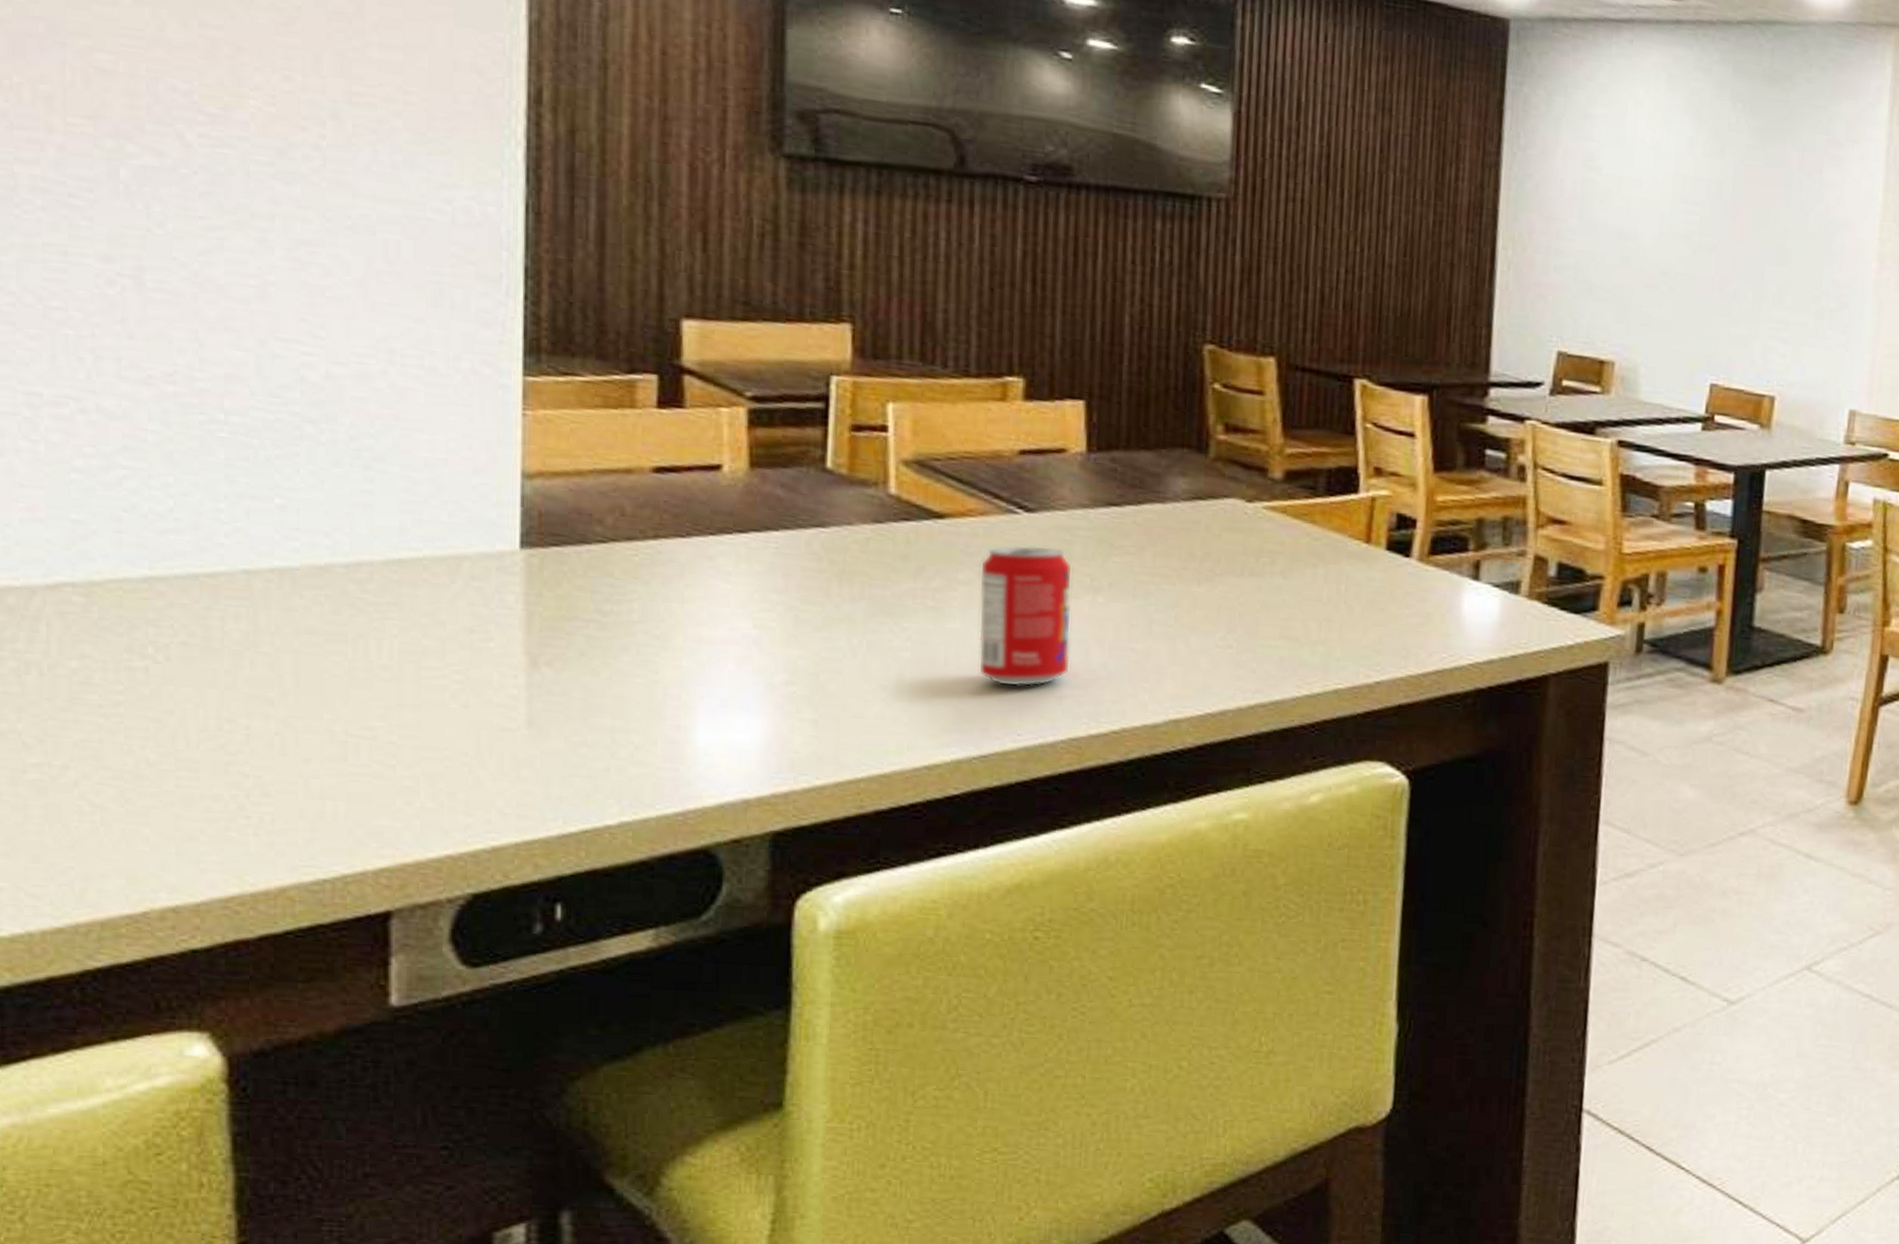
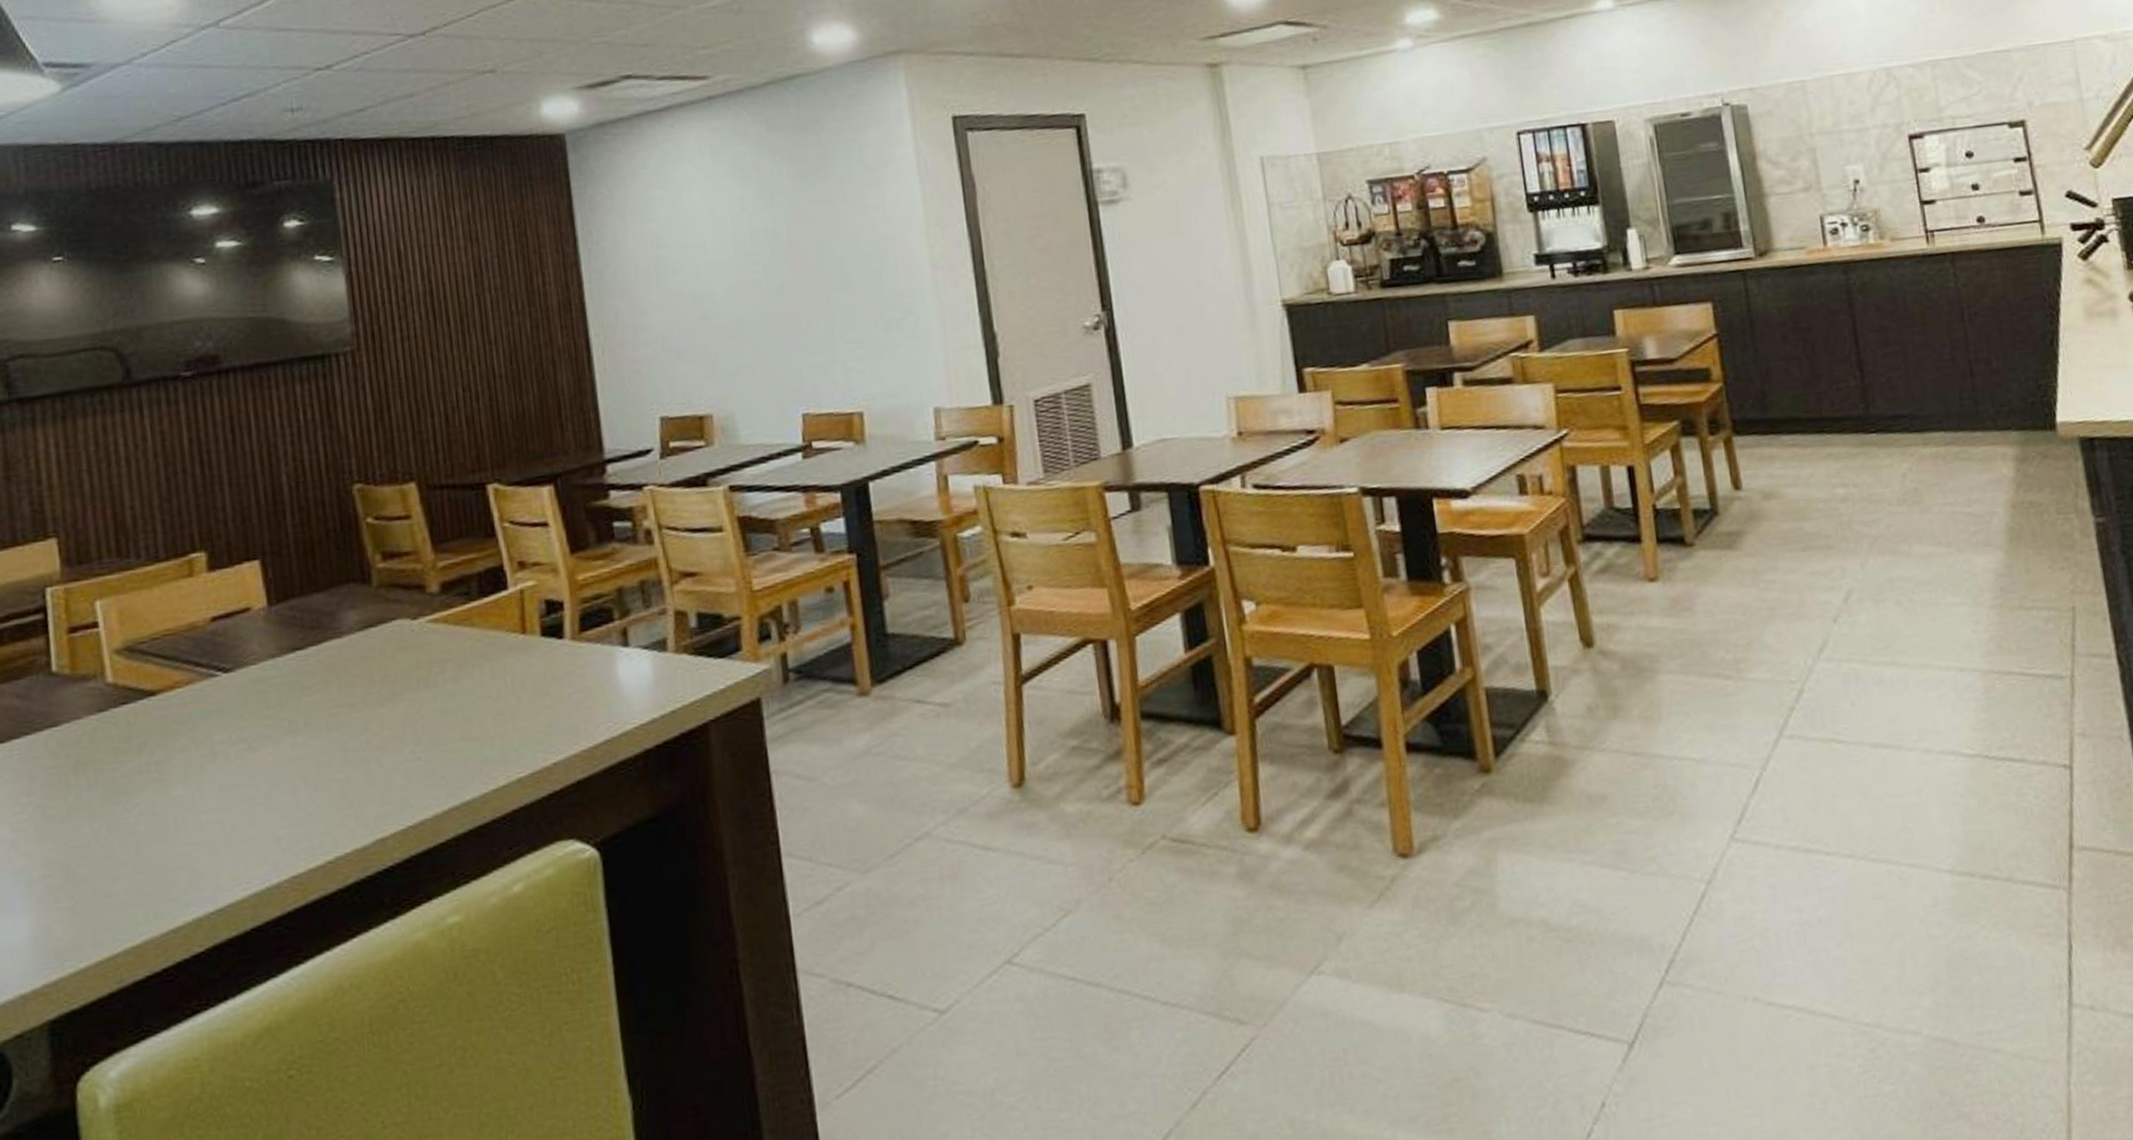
beverage can: present [978,545,1073,687] -> none [192,699,283,839]

